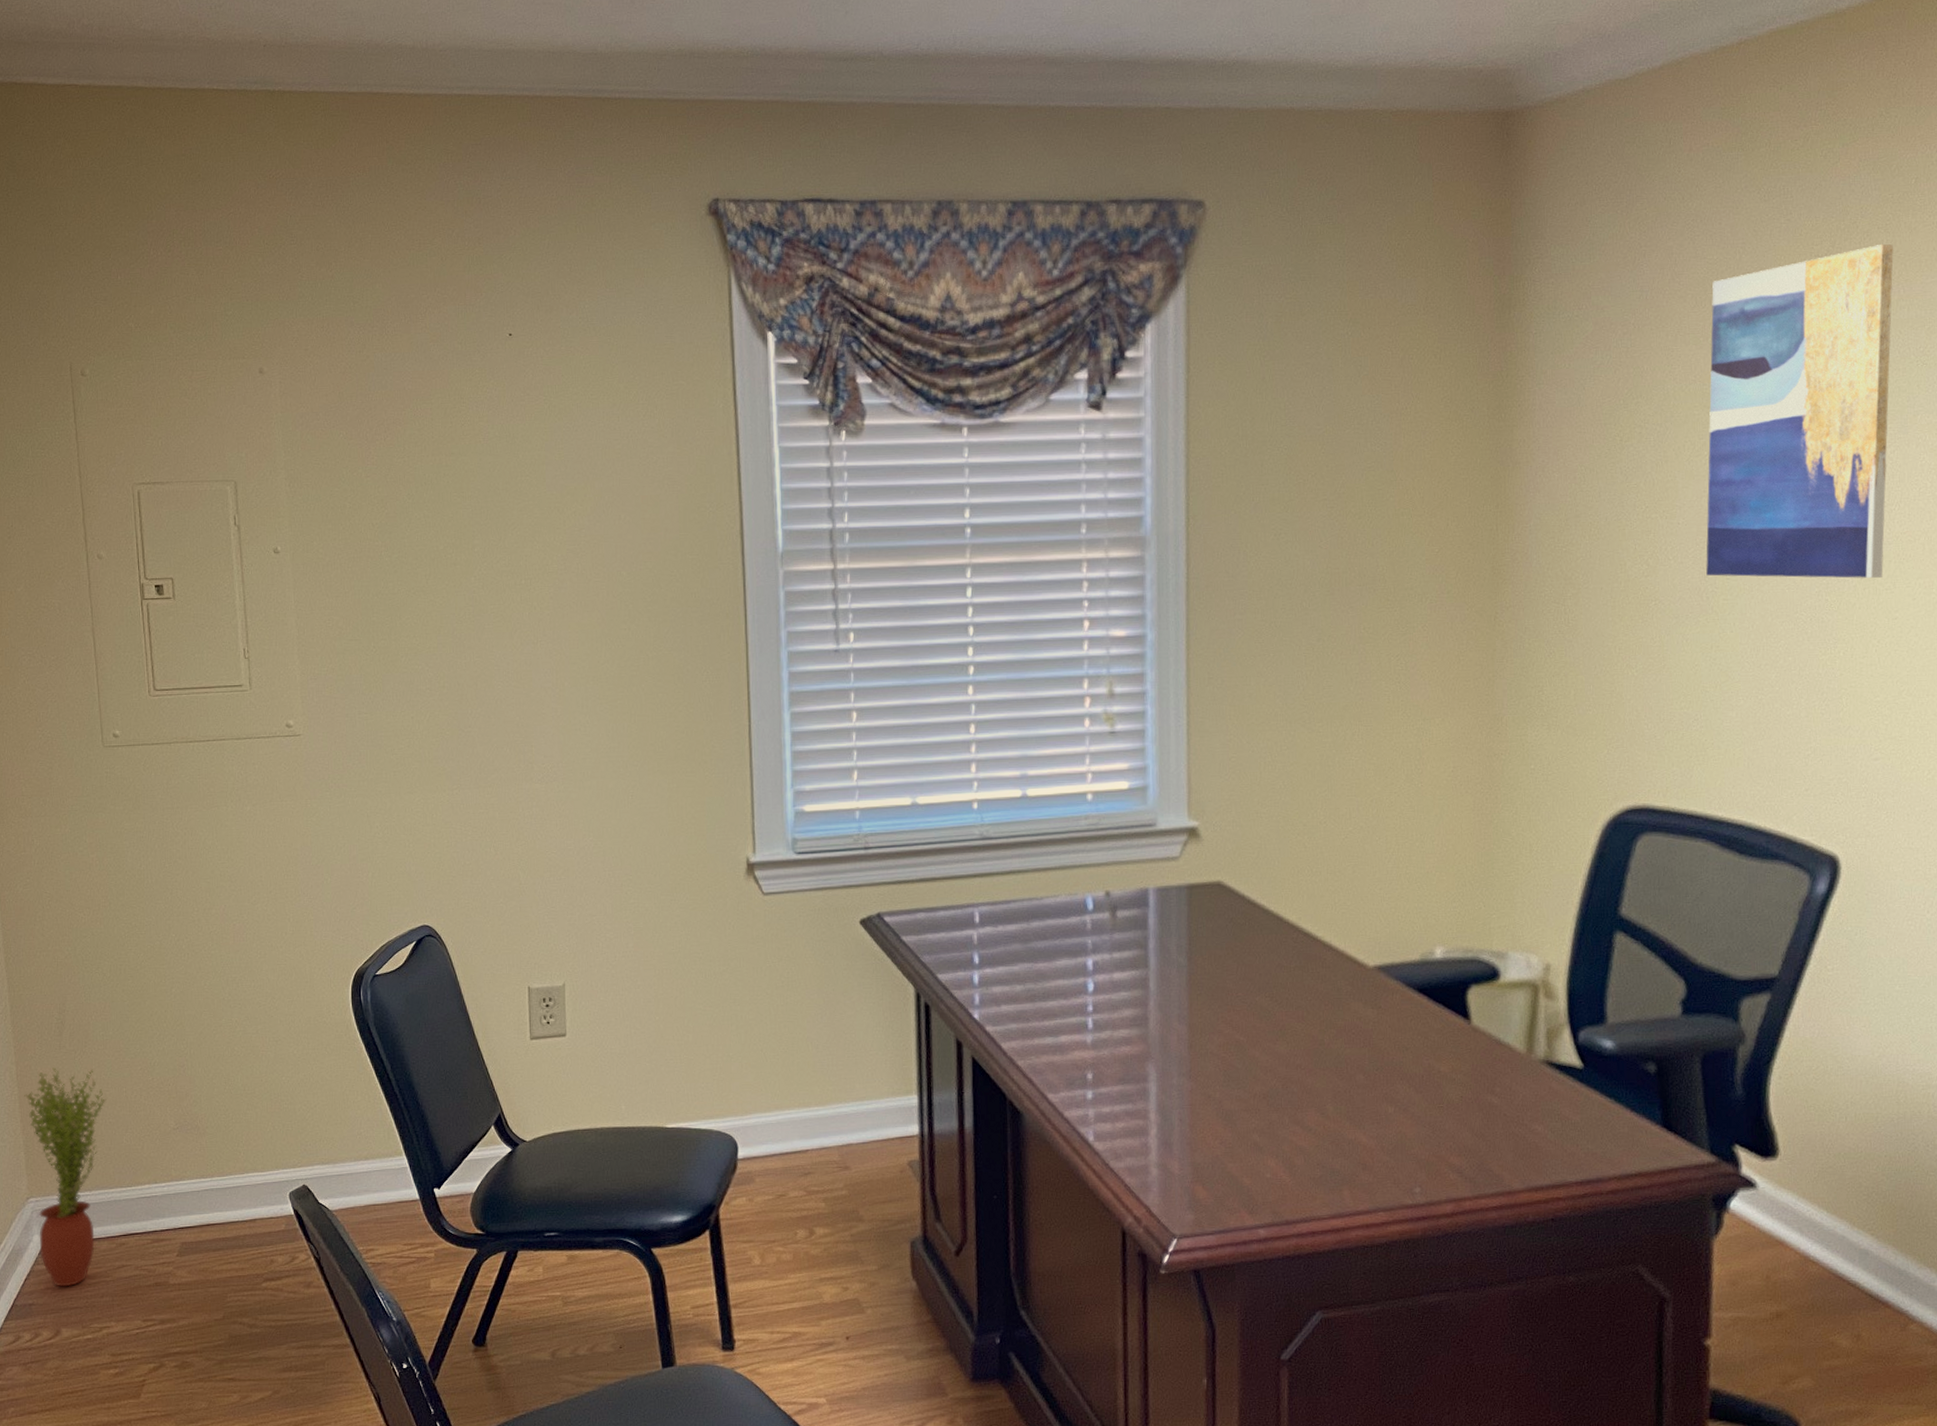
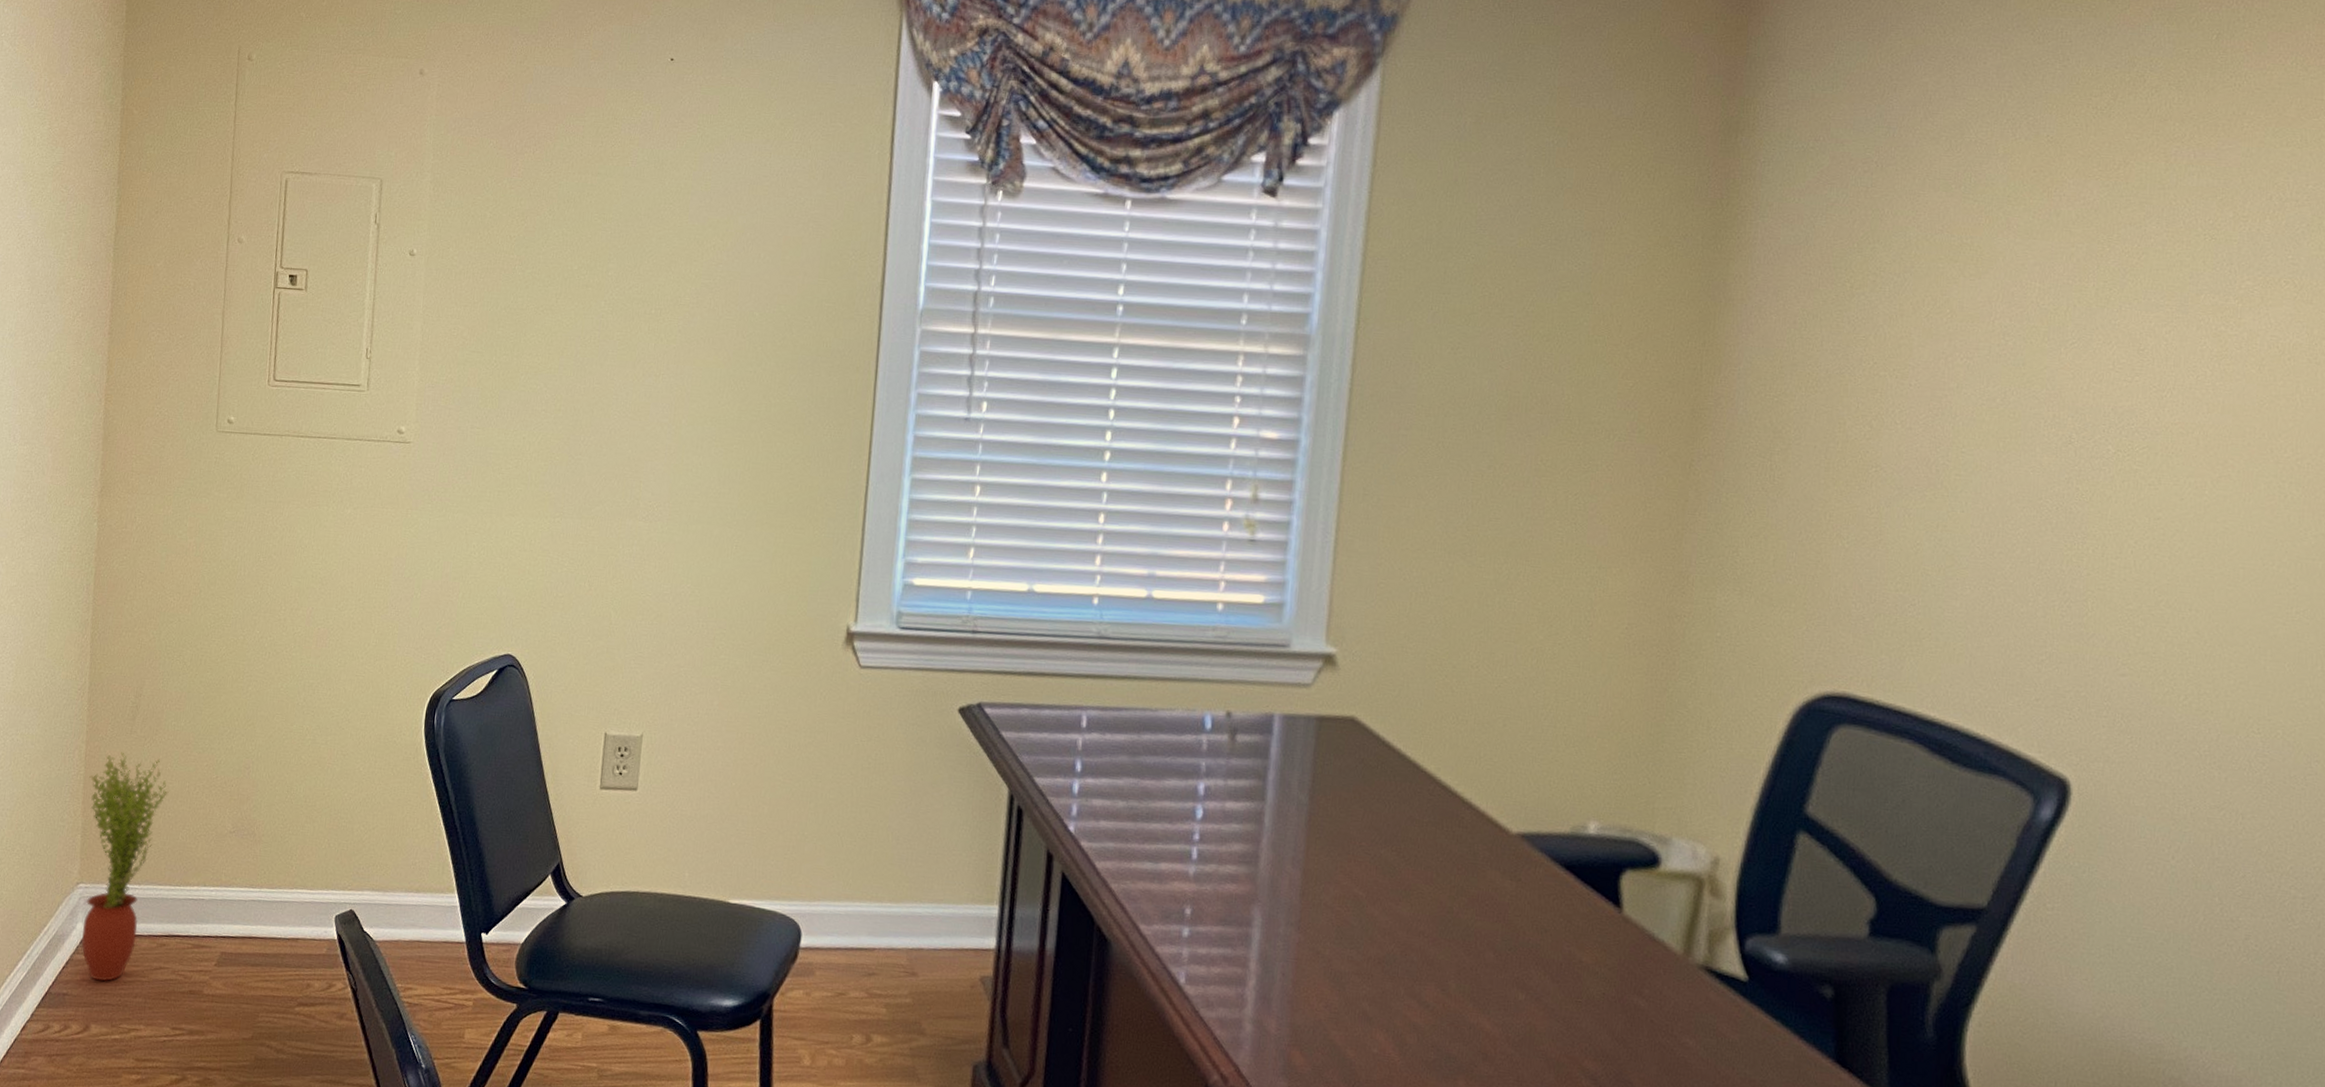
wall art: present [1706,243,1893,578] -> none [1938,101,2185,471]

